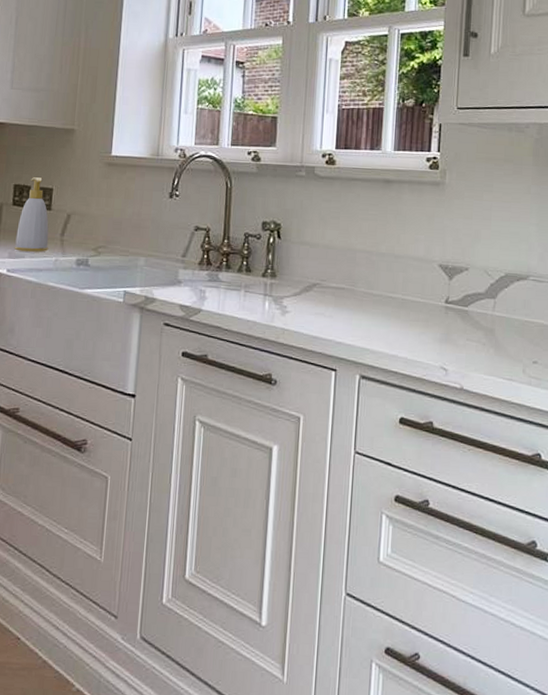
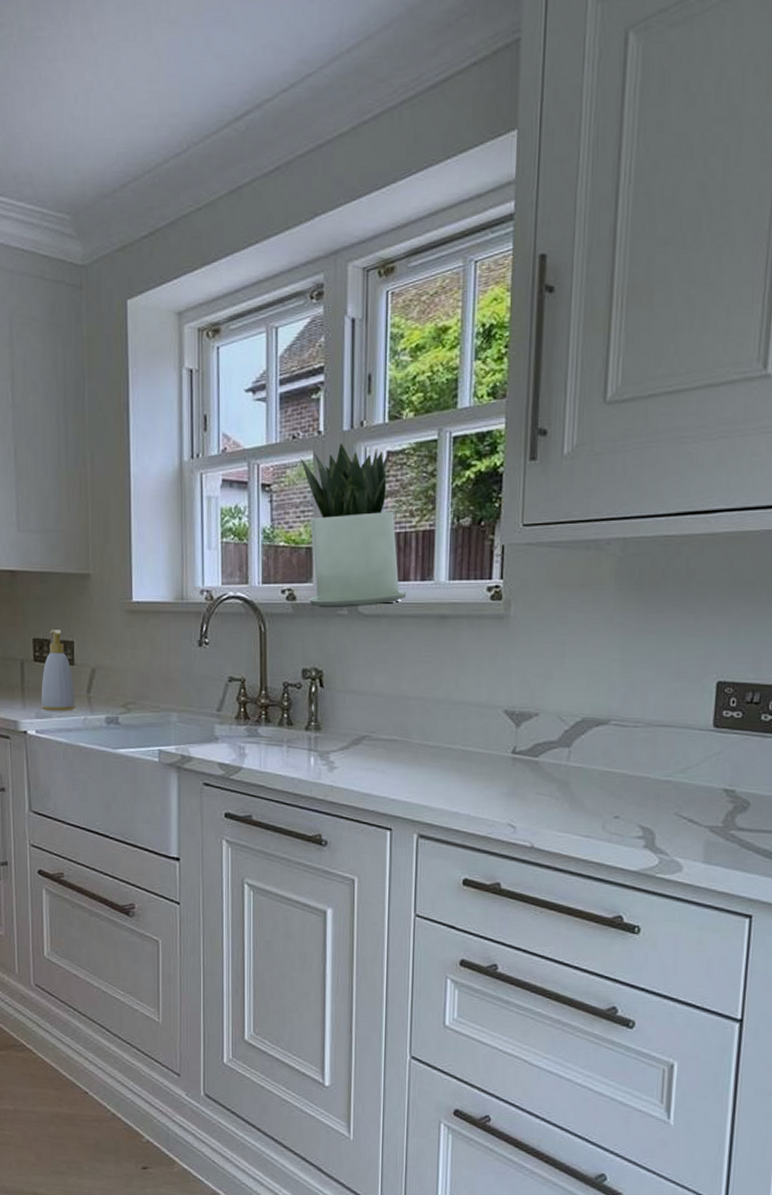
planter: none [271,32,359,170] -> present [300,443,408,609]

